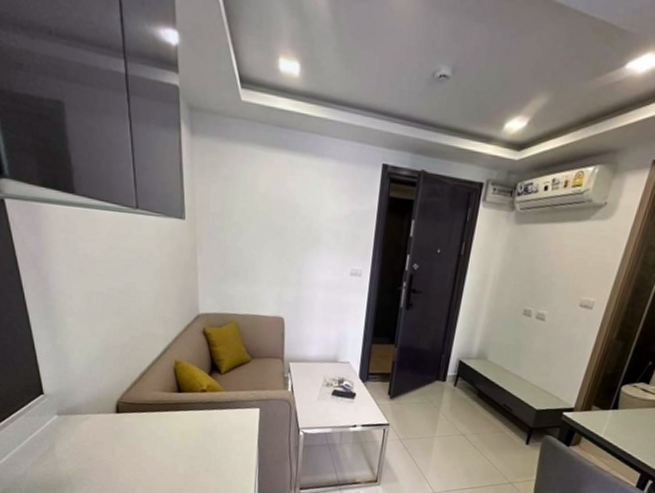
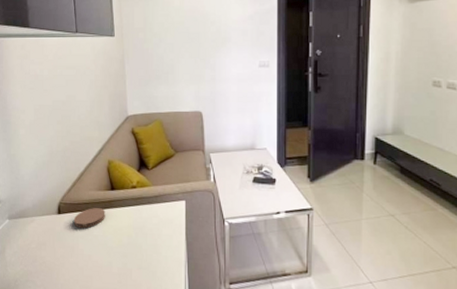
coaster: none [134,409,171,430] -> present [73,208,105,229]

